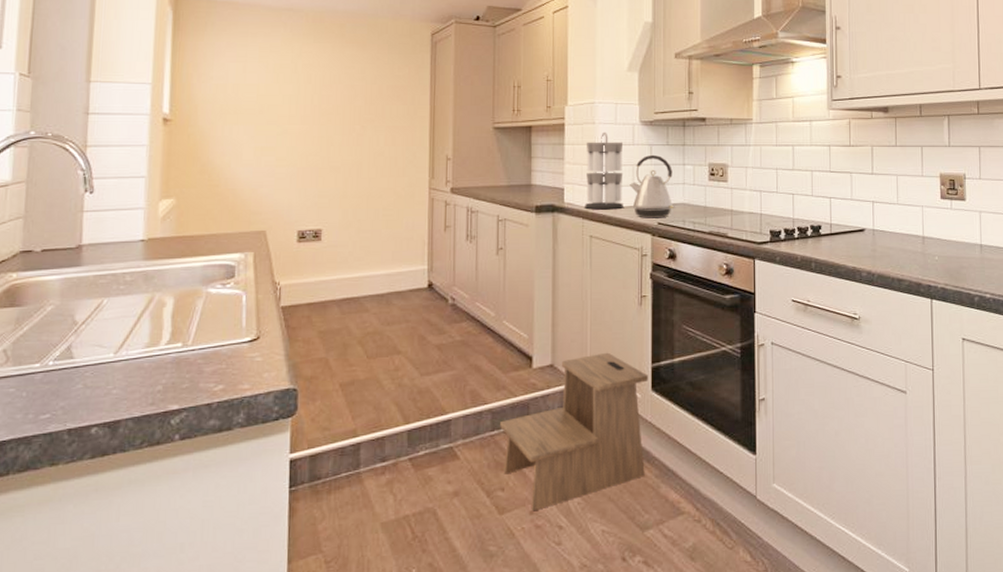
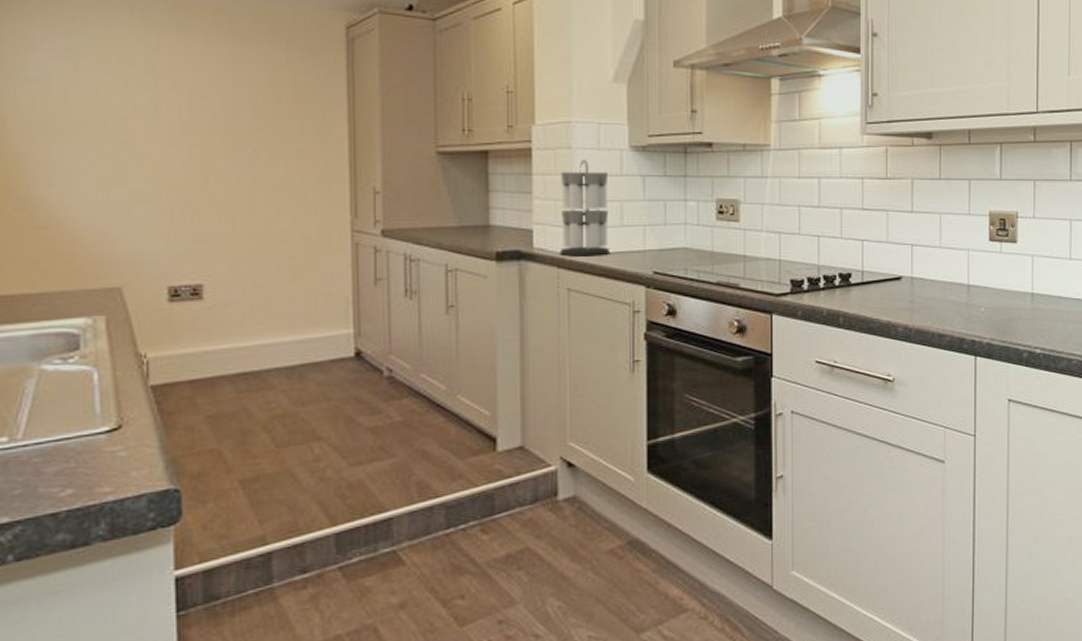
step stool: present [500,352,648,512] -> none [457,429,643,620]
kettle: present [630,154,675,218] -> none [617,187,675,267]

